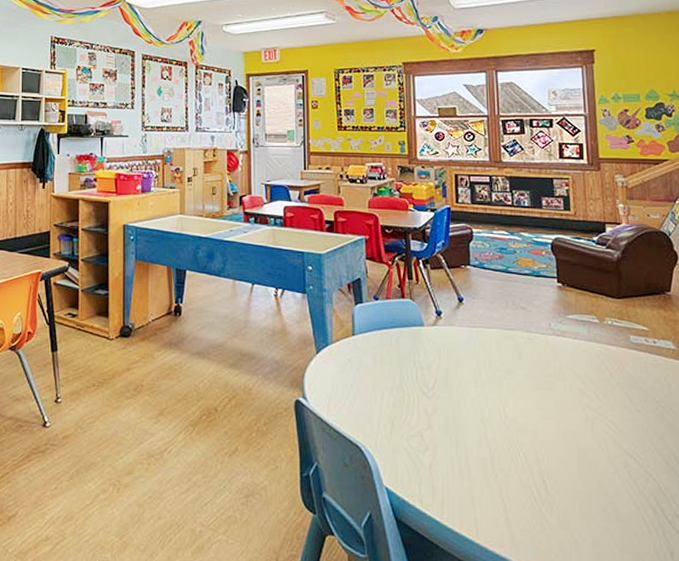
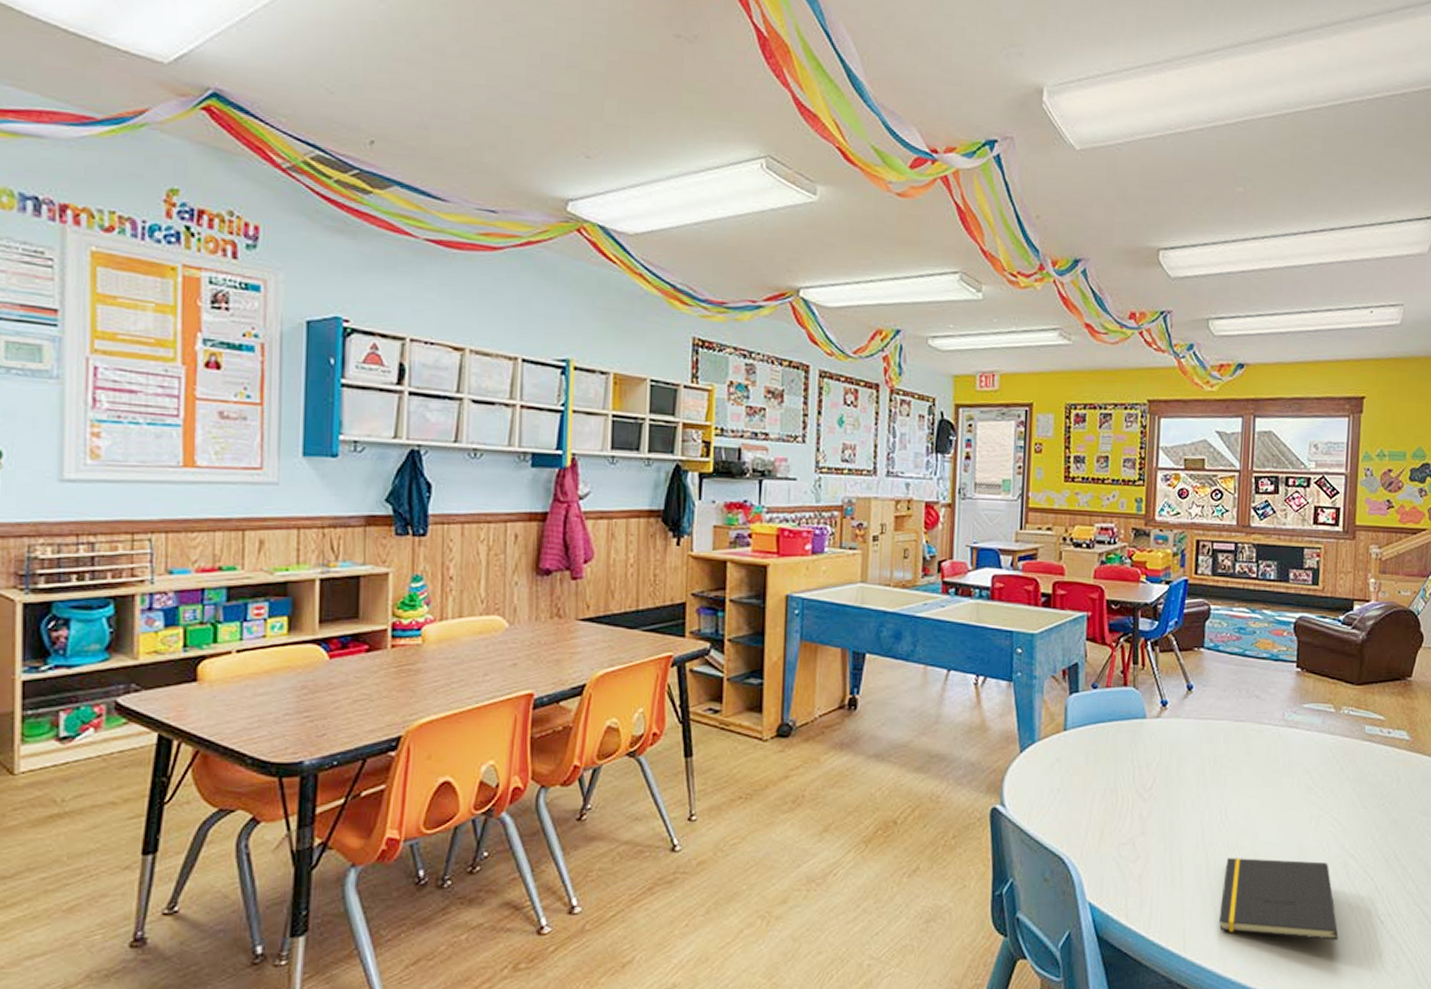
notepad: none [507,453,627,537] -> present [1218,858,1339,940]

